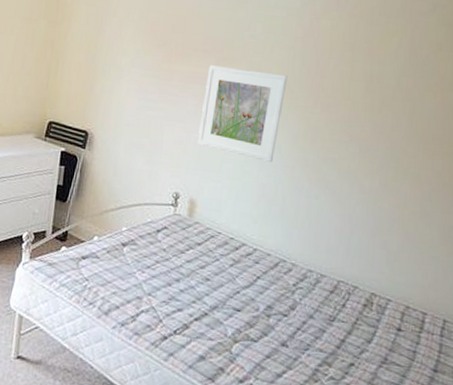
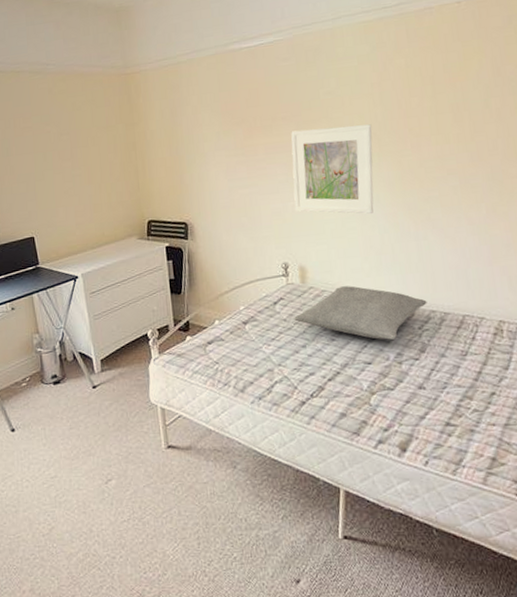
pillow: none [174,227,306,291] -> present [294,285,427,340]

